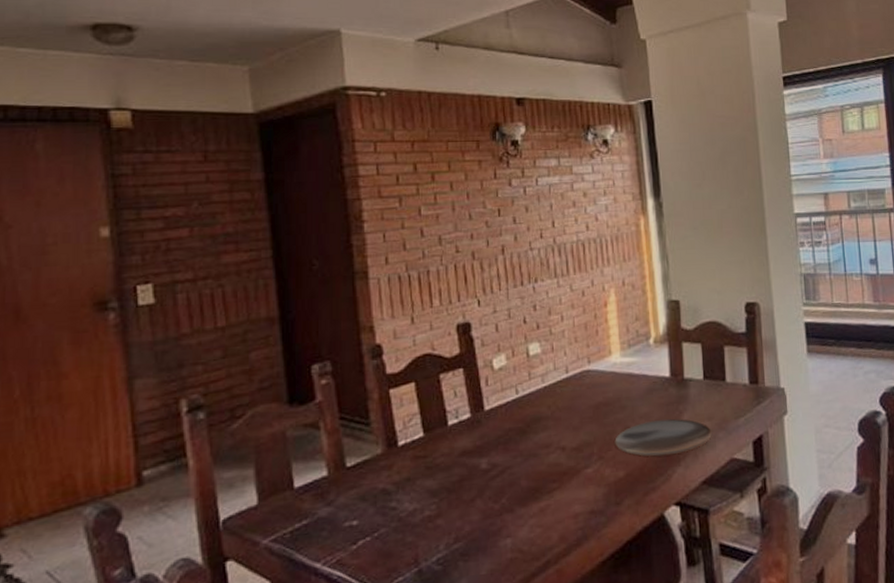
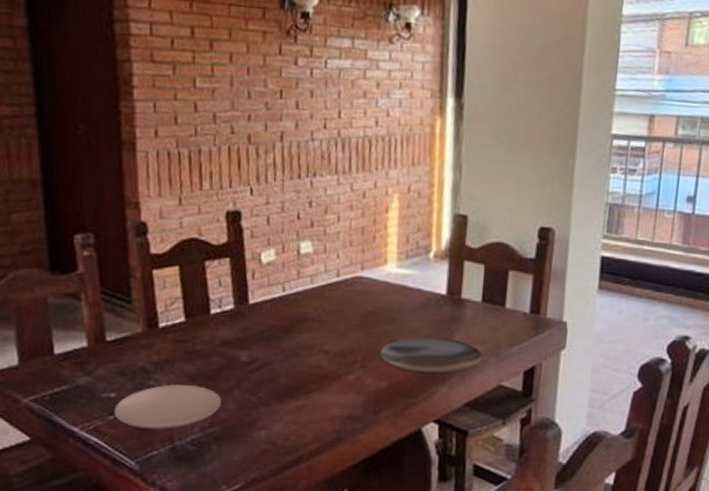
plate: none [357,500,466,555] -> present [114,384,222,430]

